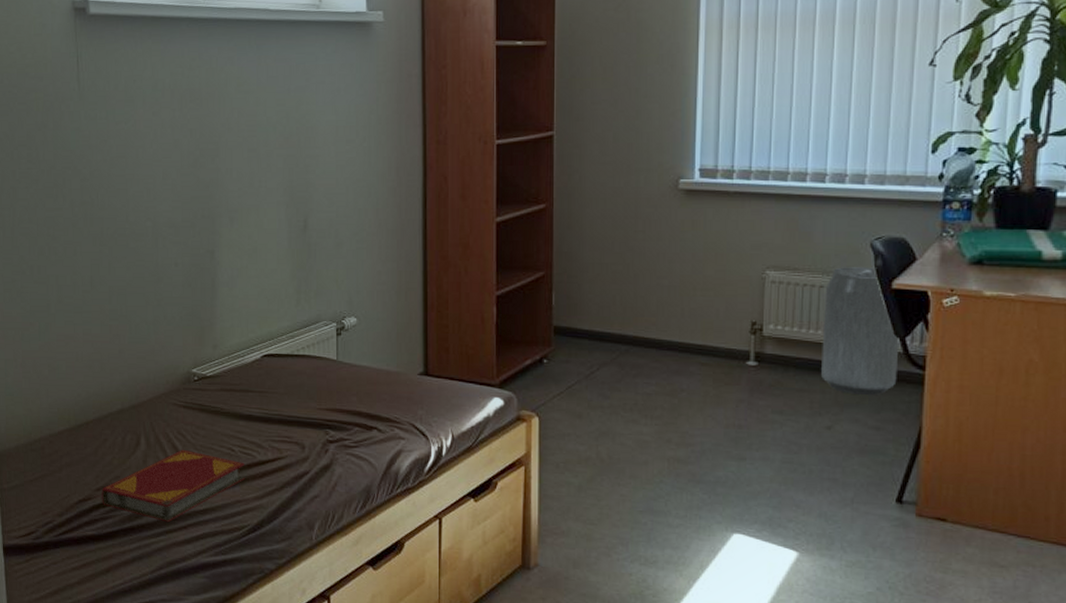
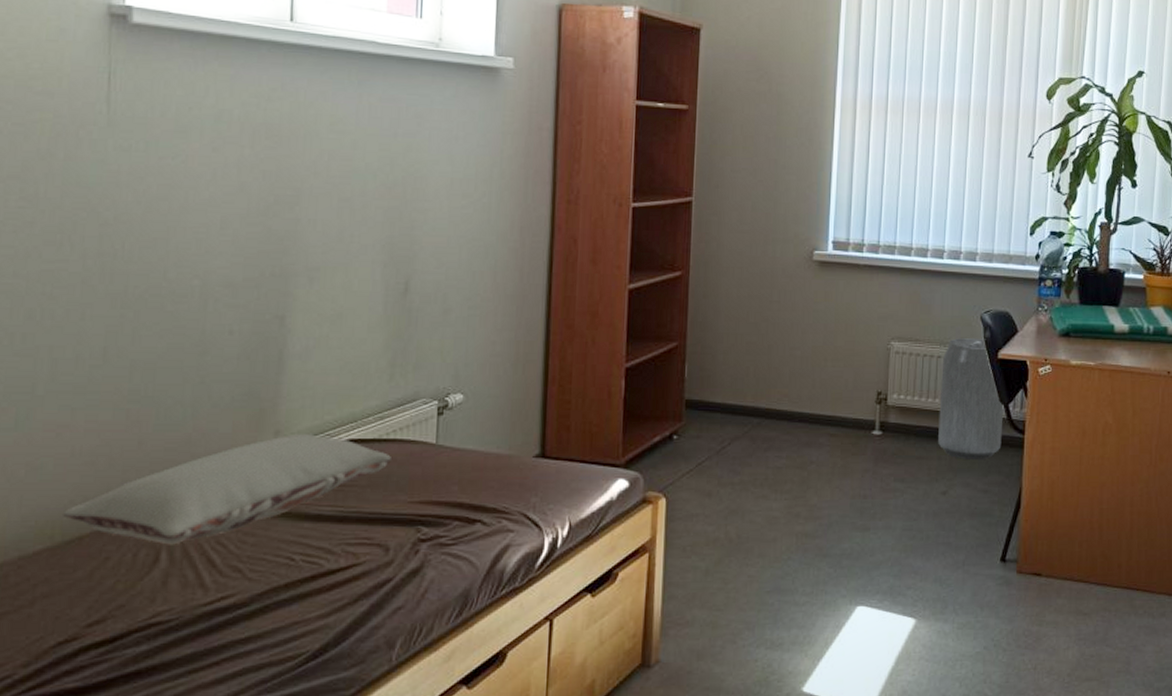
pillow: none [75,348,302,433] -> present [63,434,391,545]
hardback book: present [101,449,246,523] -> none [94,563,308,660]

